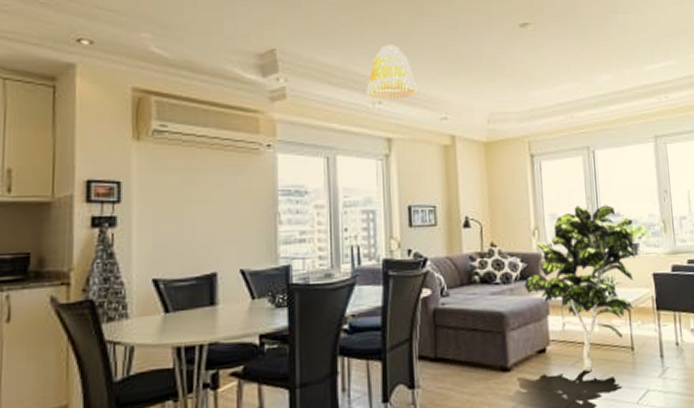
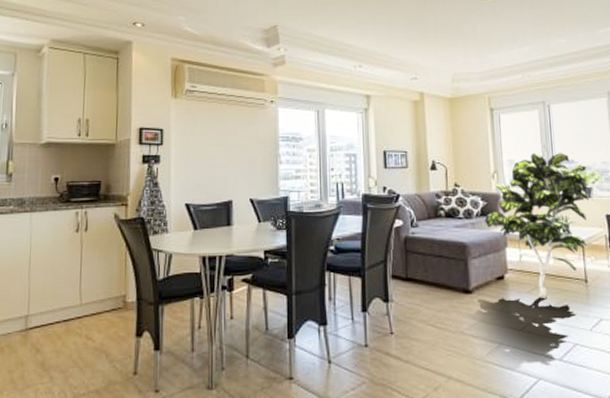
lamp shade: present [366,44,417,100] -> none [349,18,392,64]

